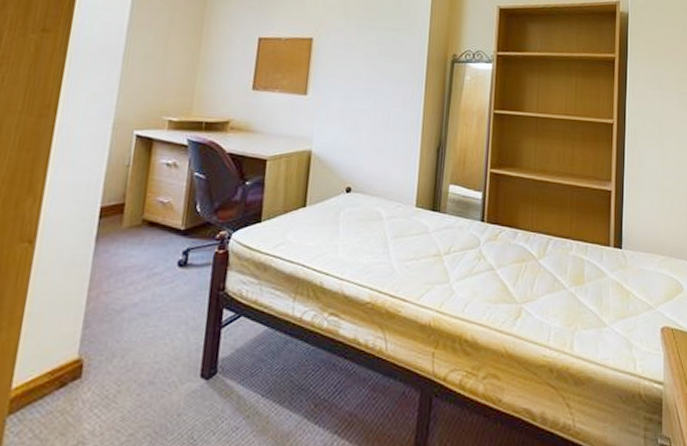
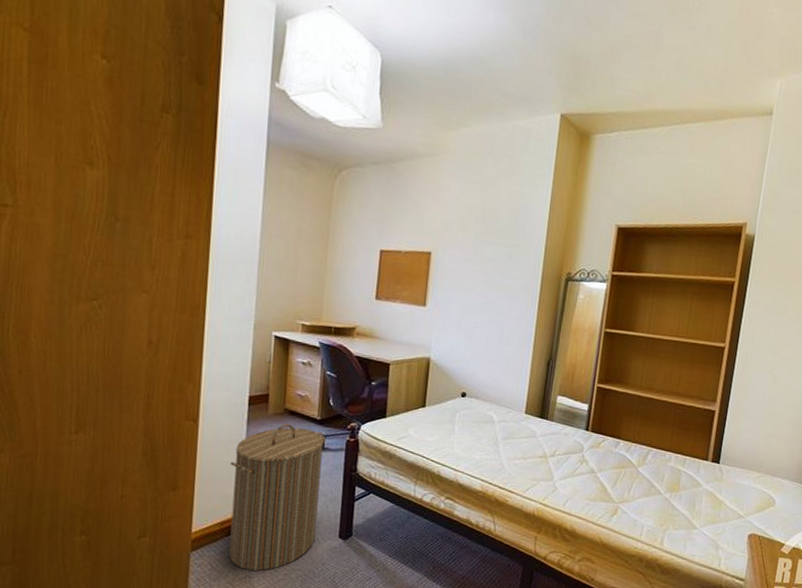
laundry hamper: none [58,238,190,435] -> present [229,424,325,571]

